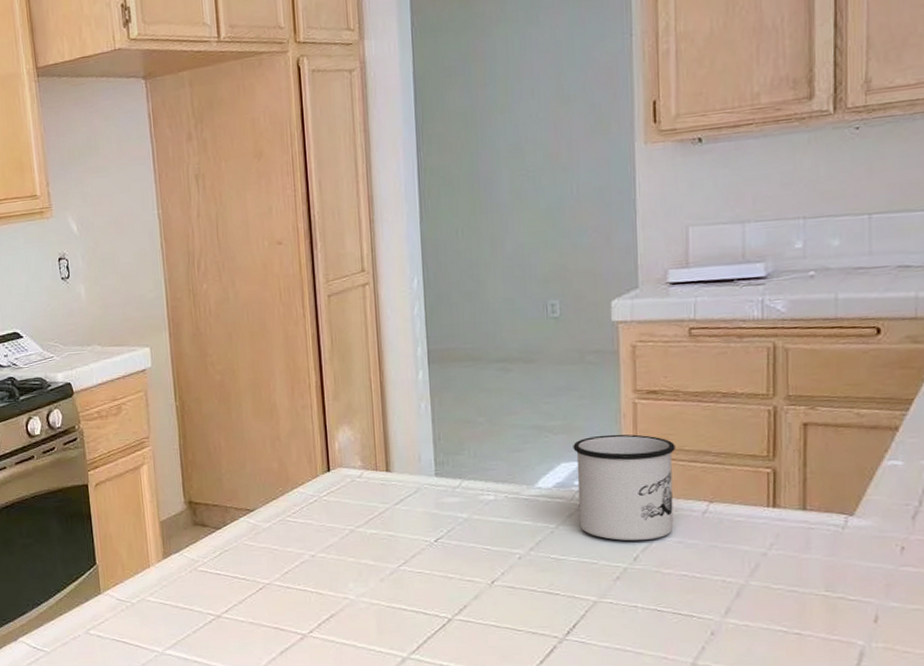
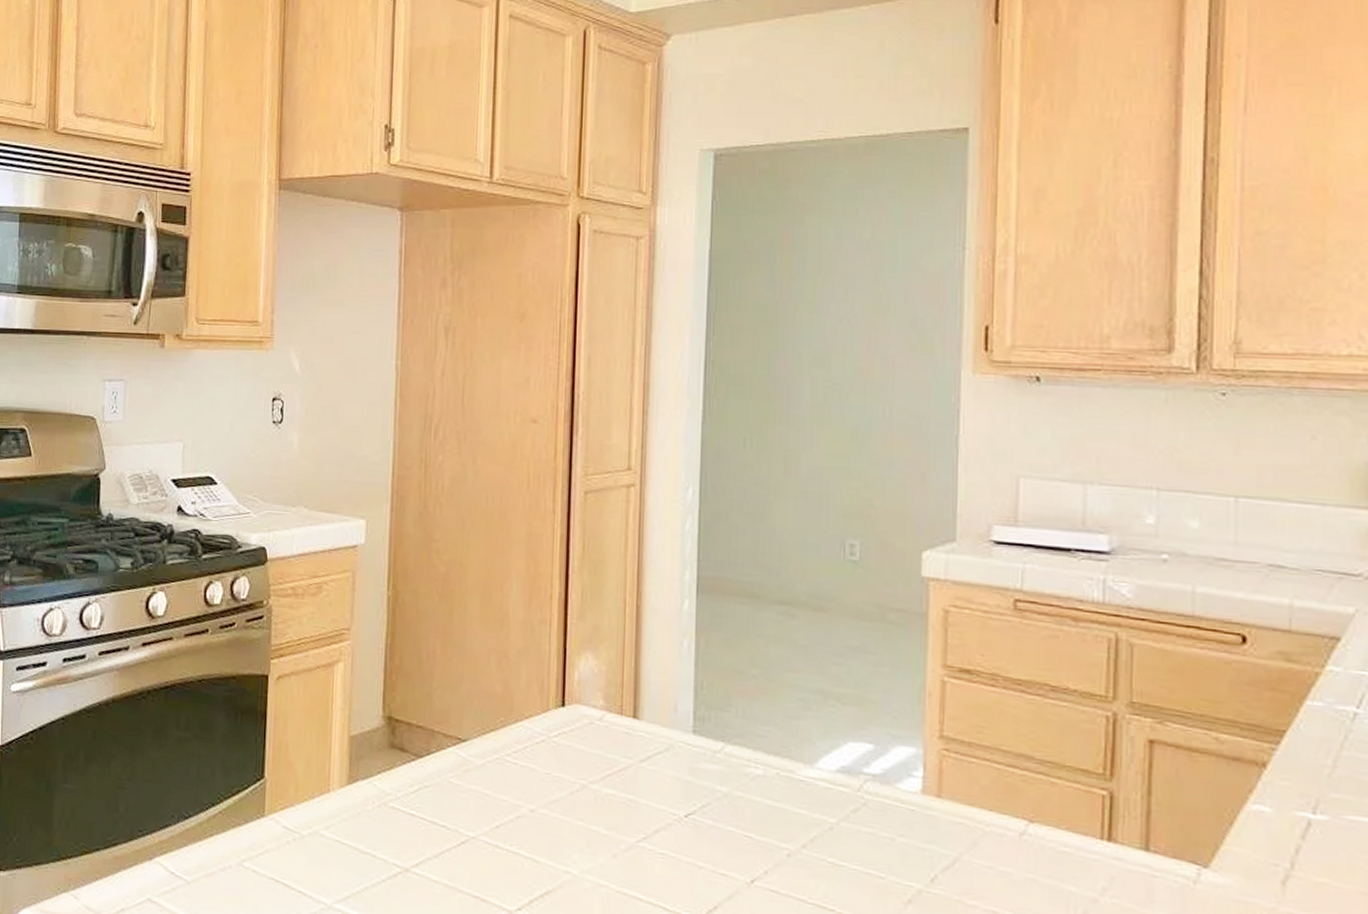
mug: present [573,434,676,541] -> none [864,714,990,859]

